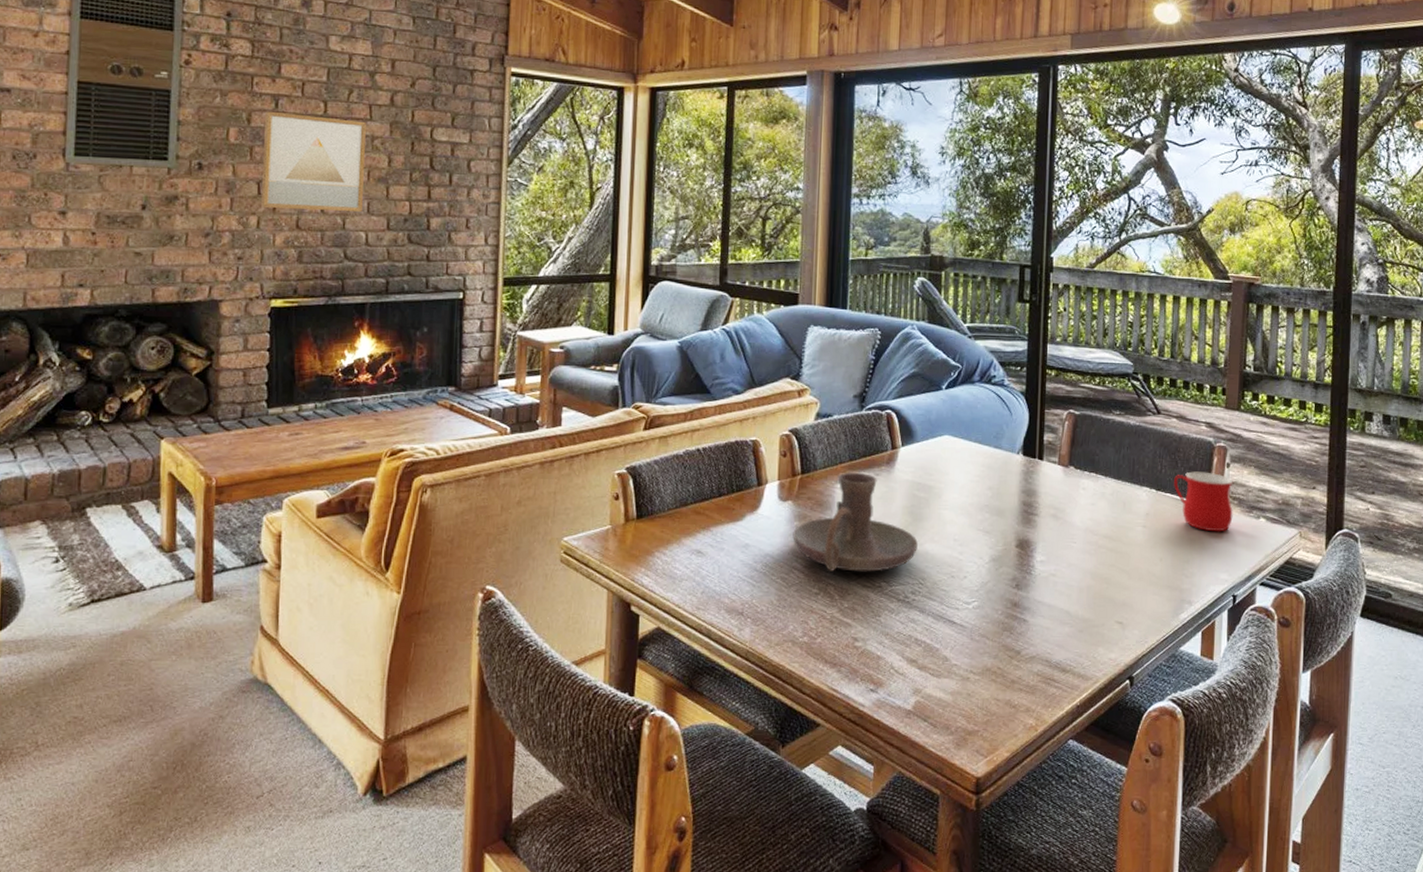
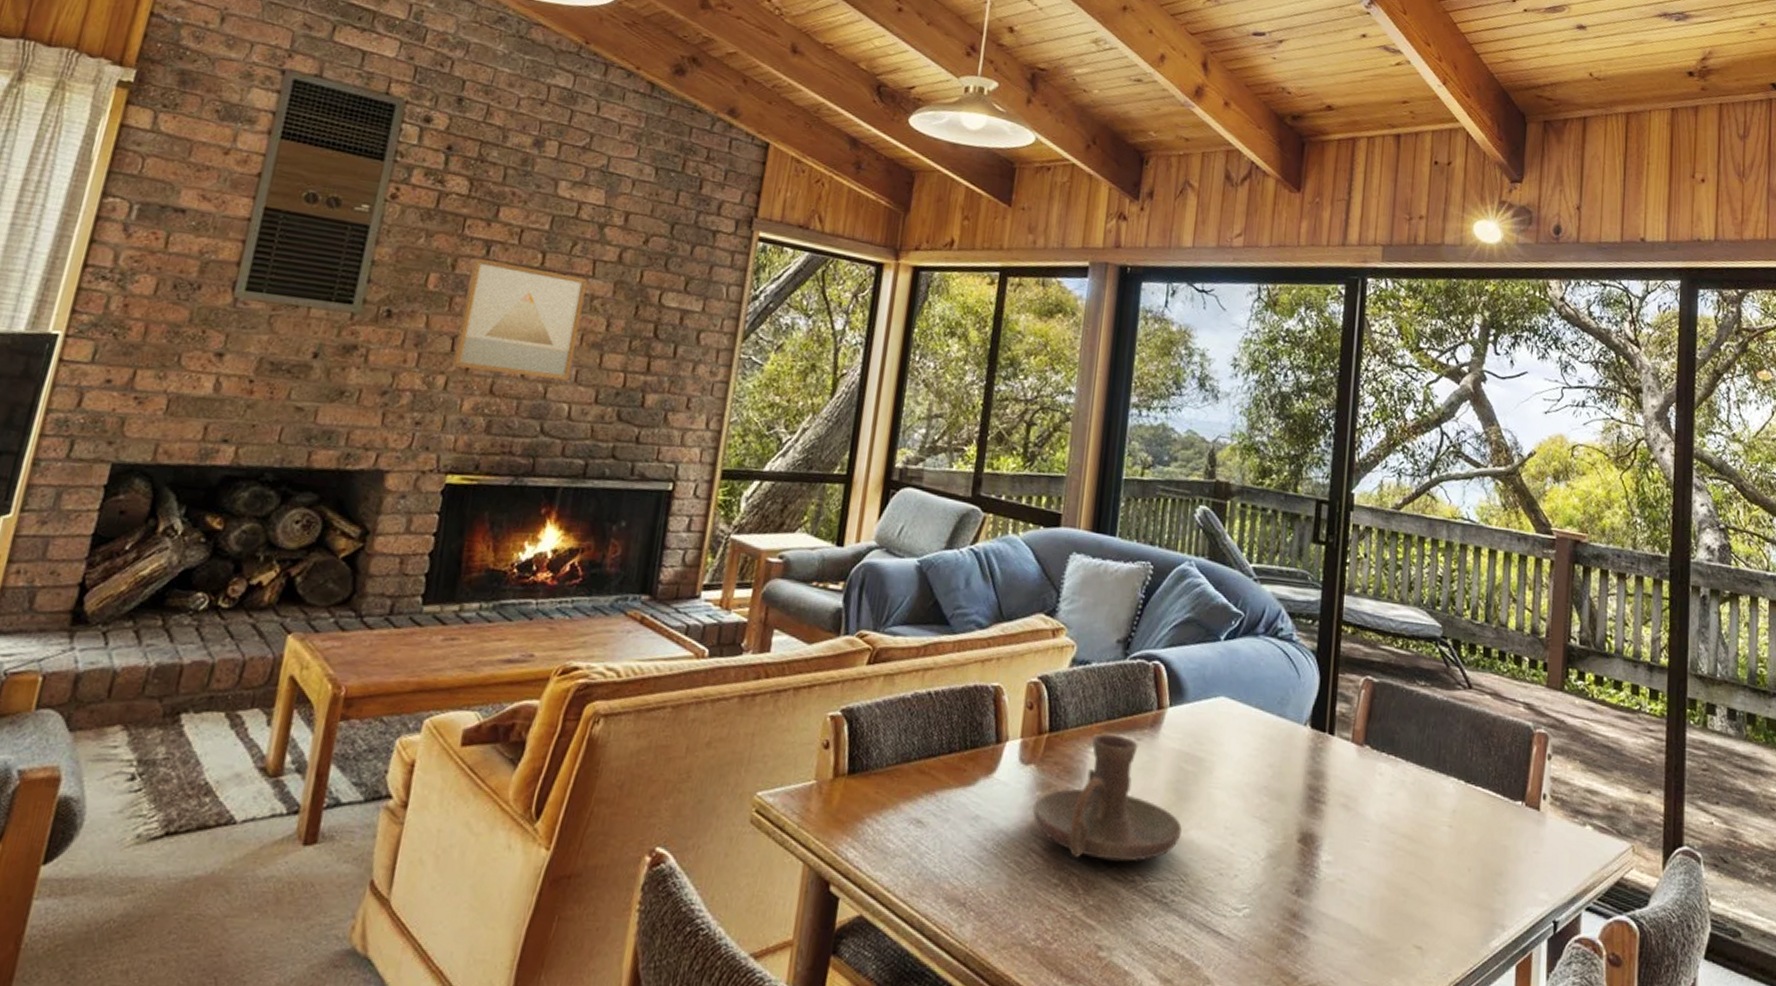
mug: present [1174,471,1233,532] -> none [1486,761,1555,840]

